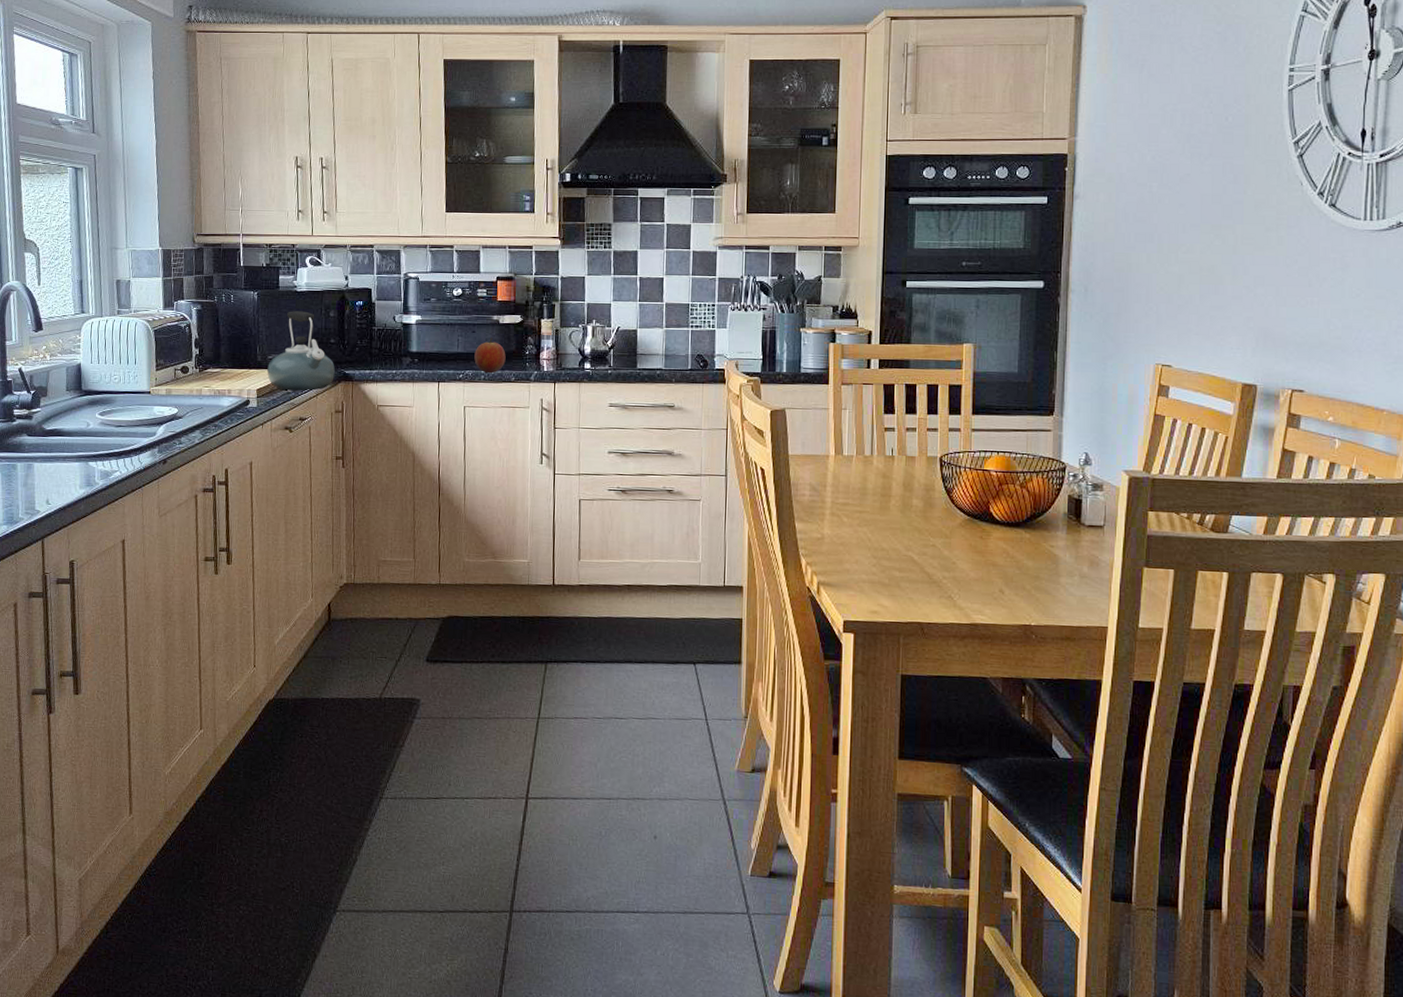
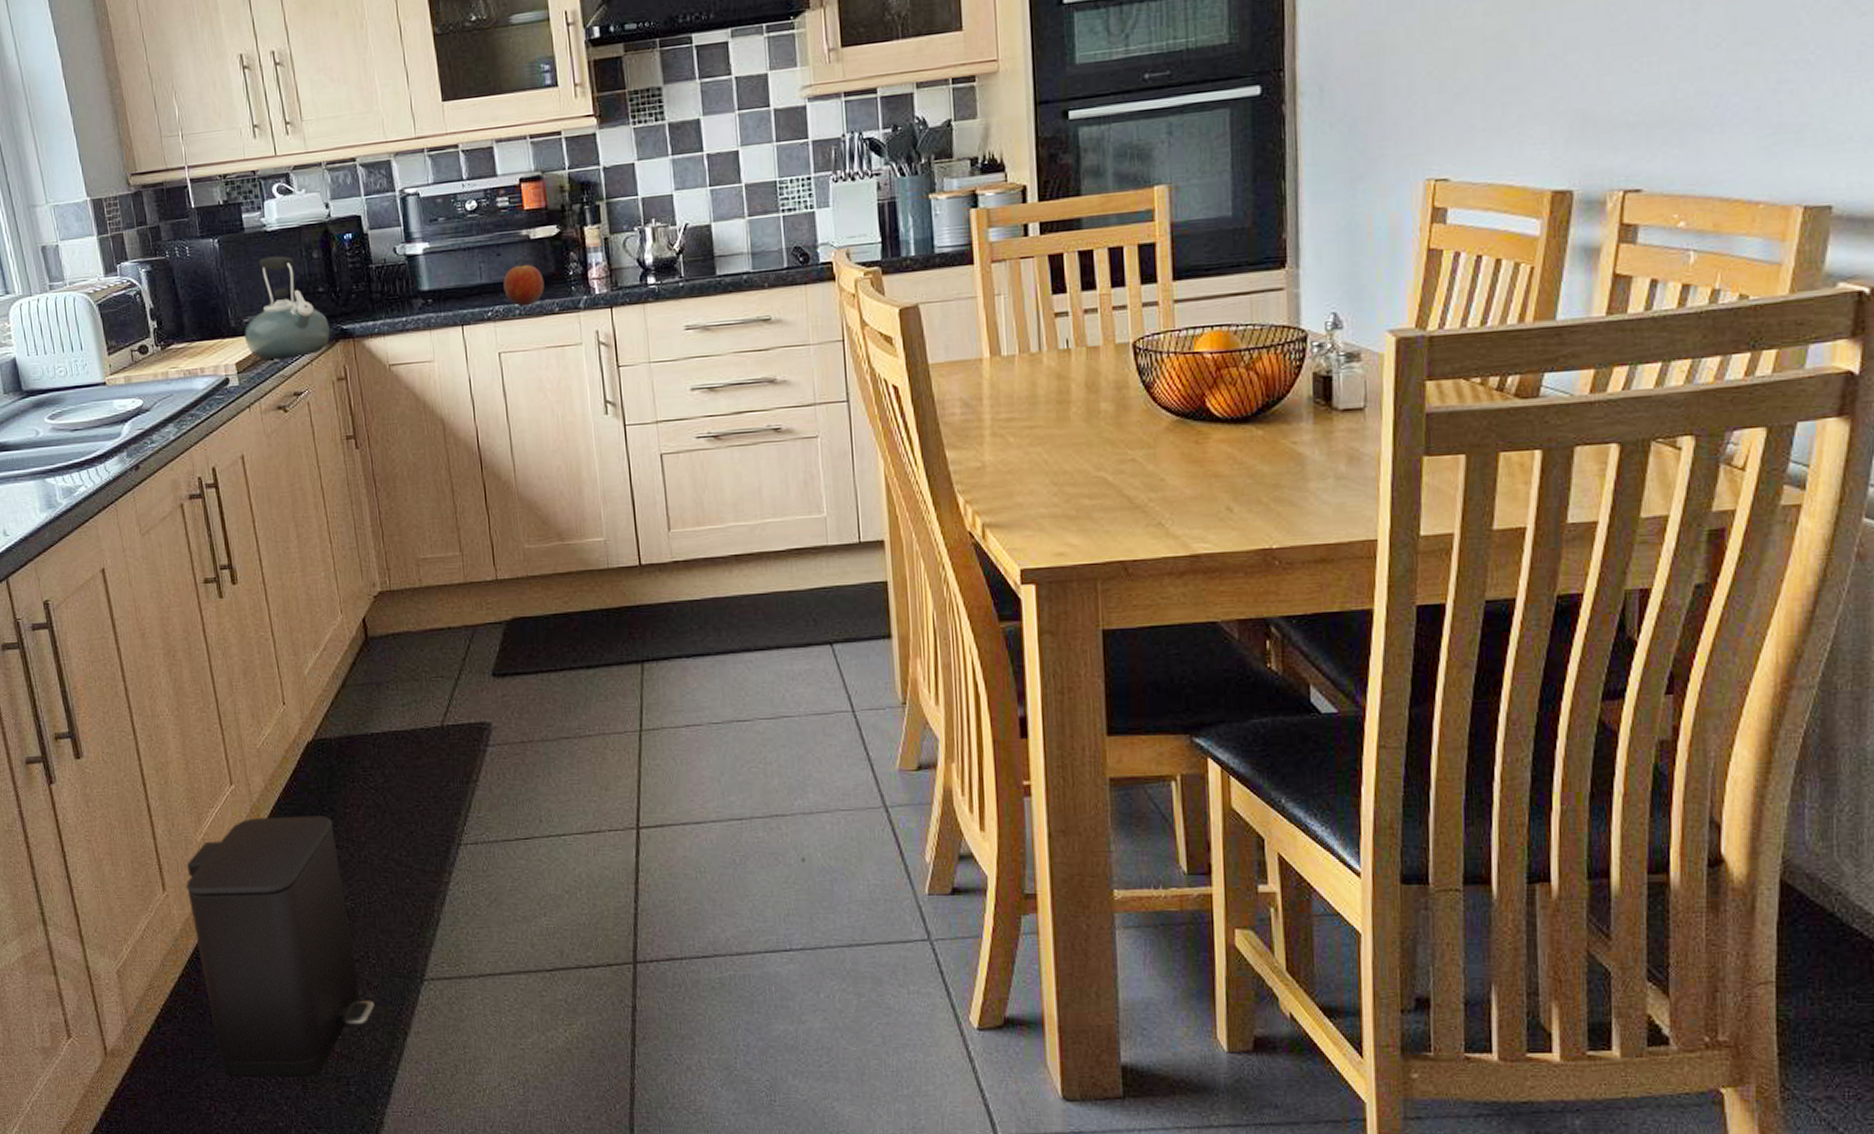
pedal bin: none [149,759,293,986] -> present [186,815,375,1077]

